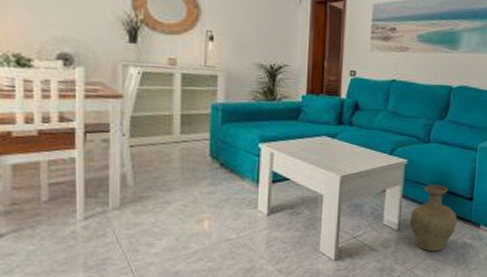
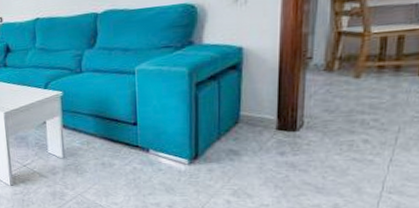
vase: present [409,185,457,252] -> none [72,113,122,178]

